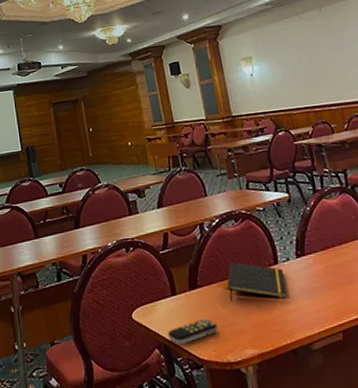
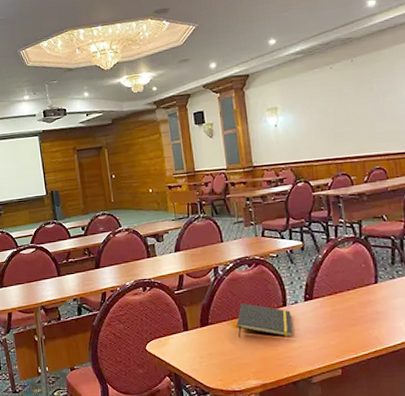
remote control: present [167,318,218,345] -> none [178,352,225,374]

